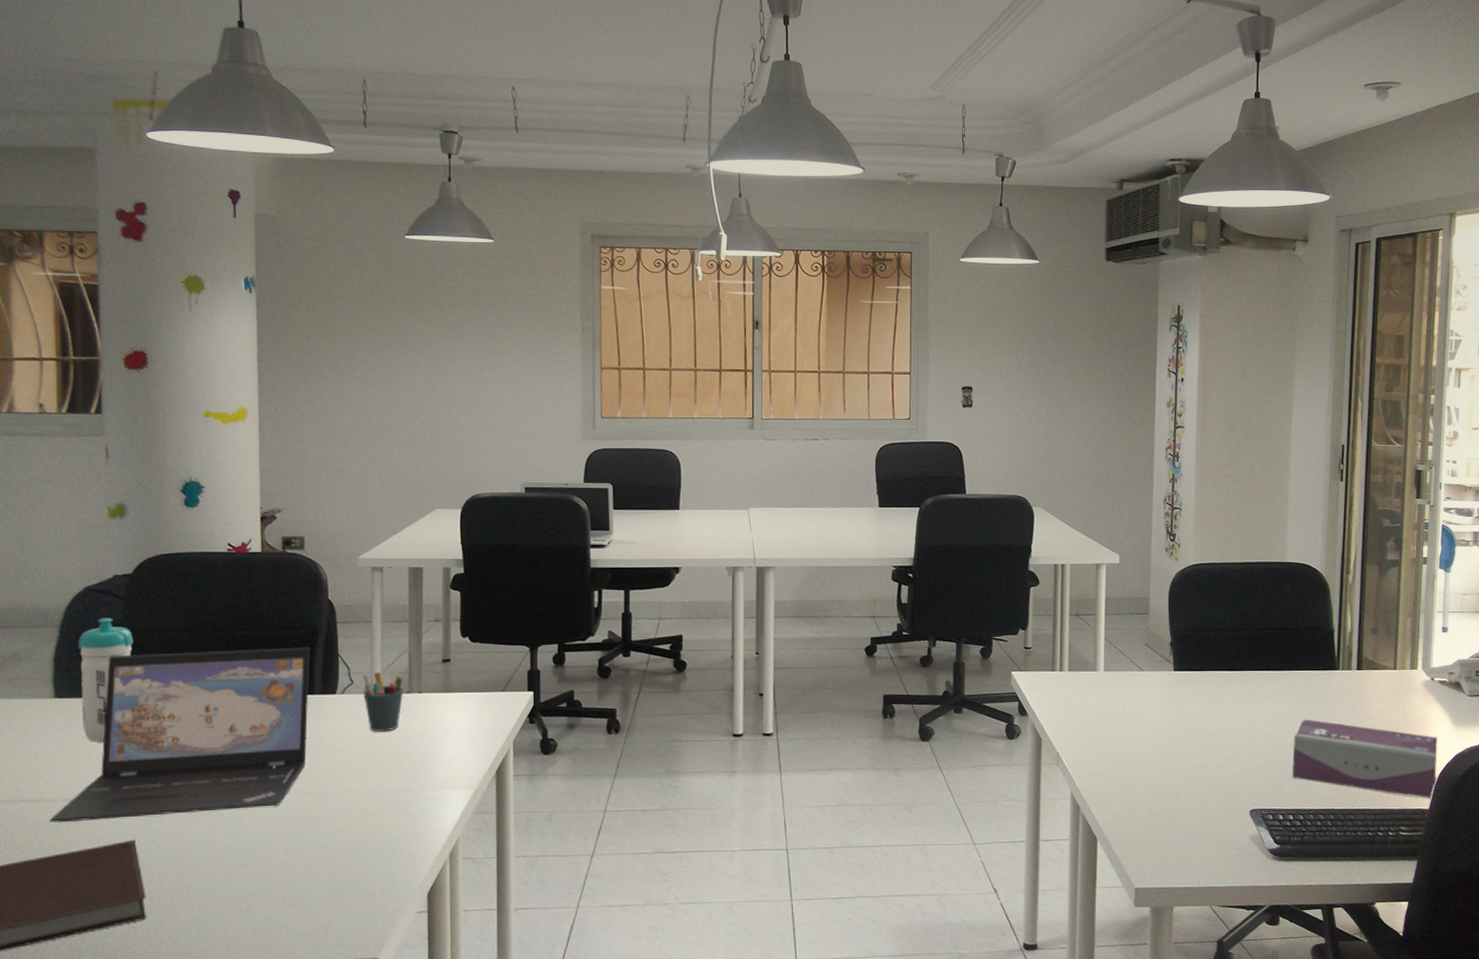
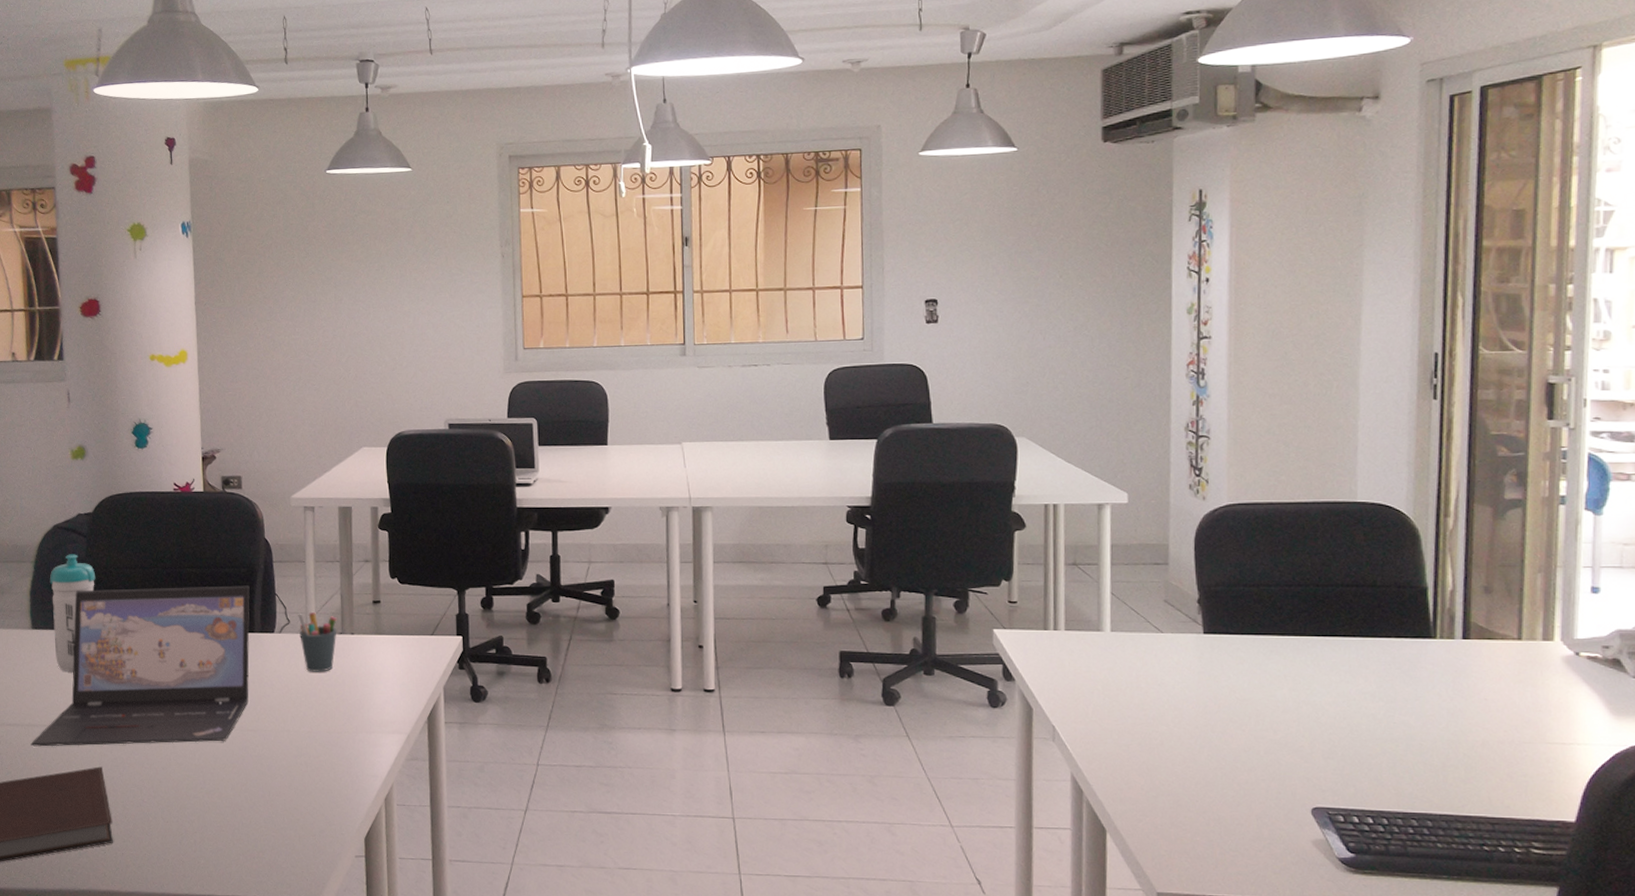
tissue box: present [1292,719,1437,799] -> none [1370,699,1587,810]

